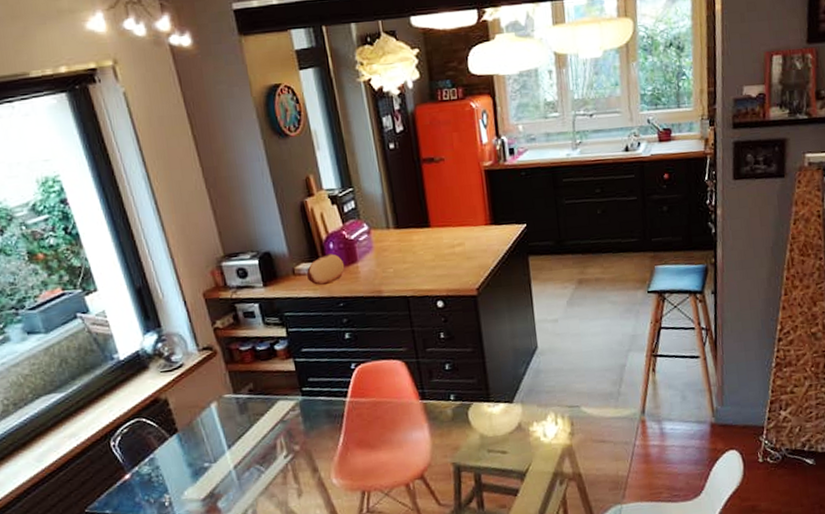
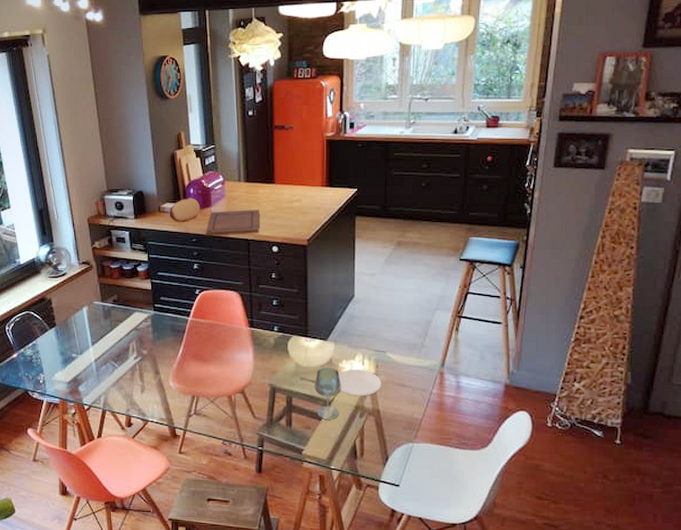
cutting board: none [353,259,419,298] -> present [205,209,259,236]
wine glass: none [504,432,537,494] -> present [314,367,342,420]
plate: none [530,430,580,462] -> present [338,369,382,397]

